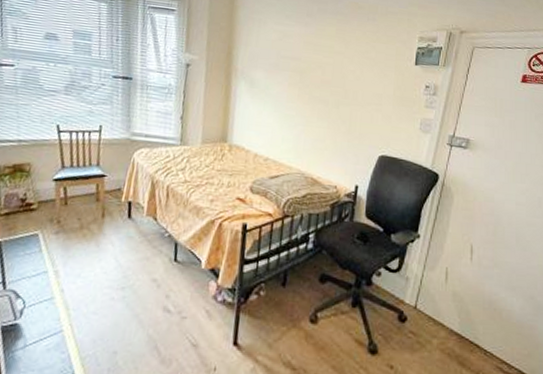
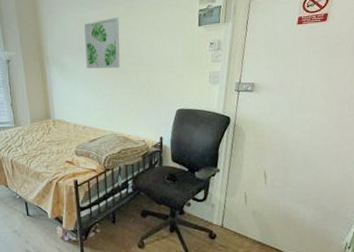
wall art: none [280,37,327,96] -> present [83,17,120,69]

